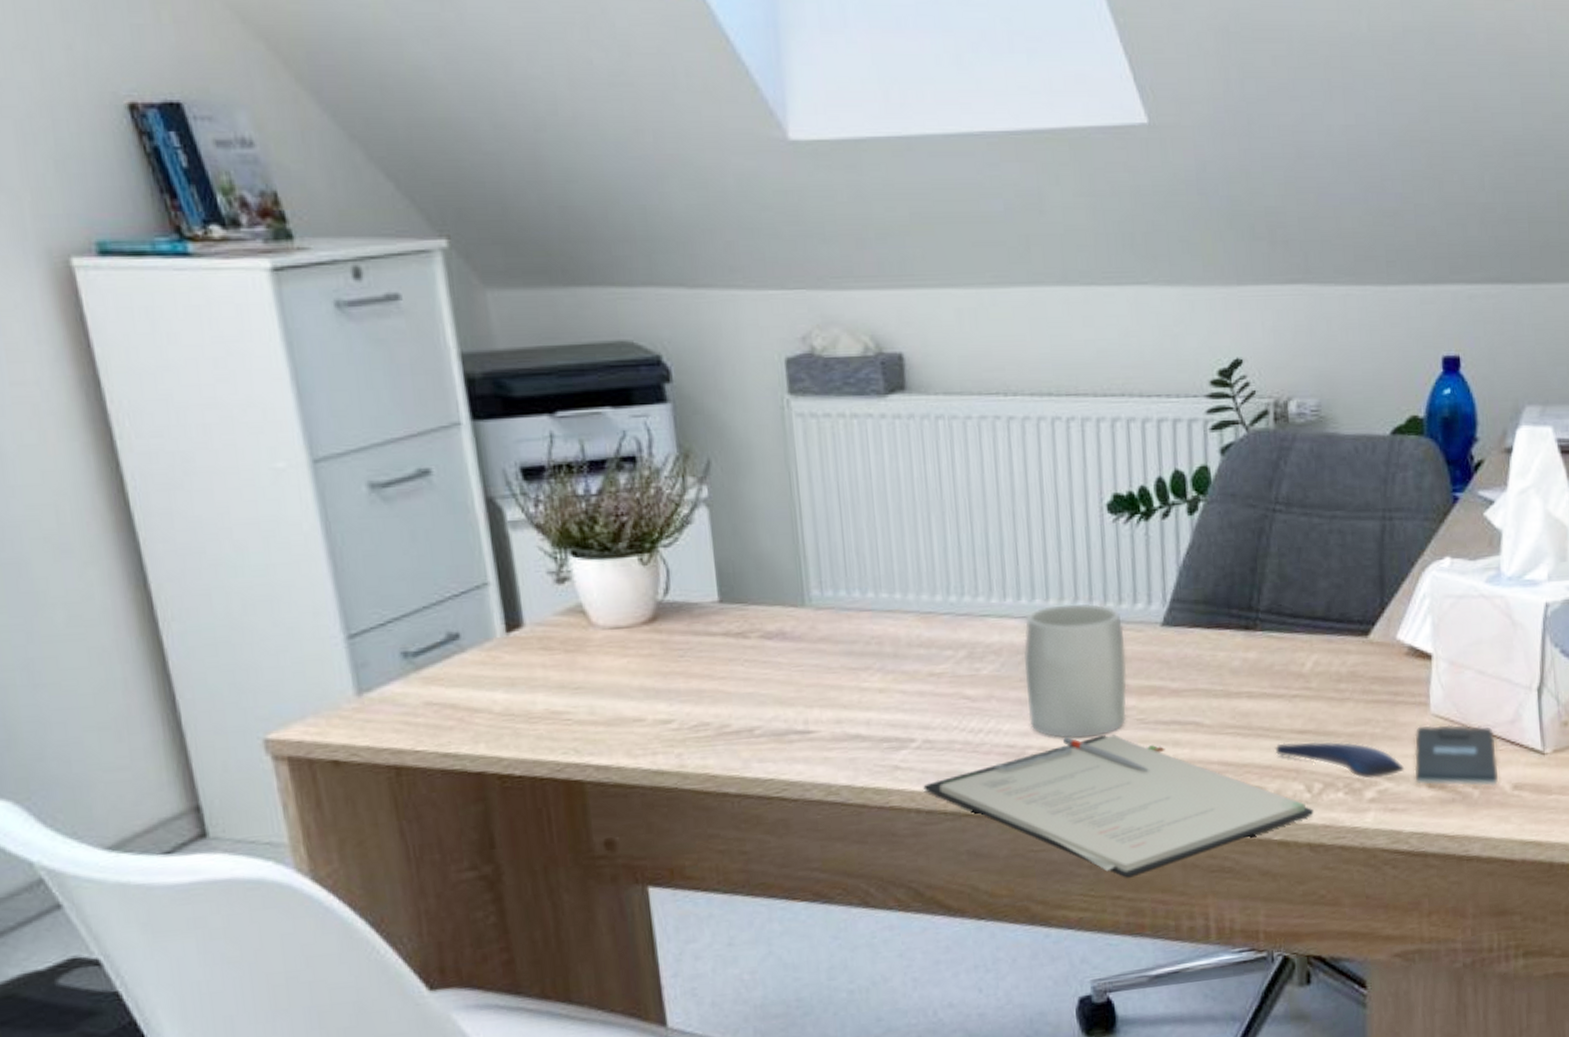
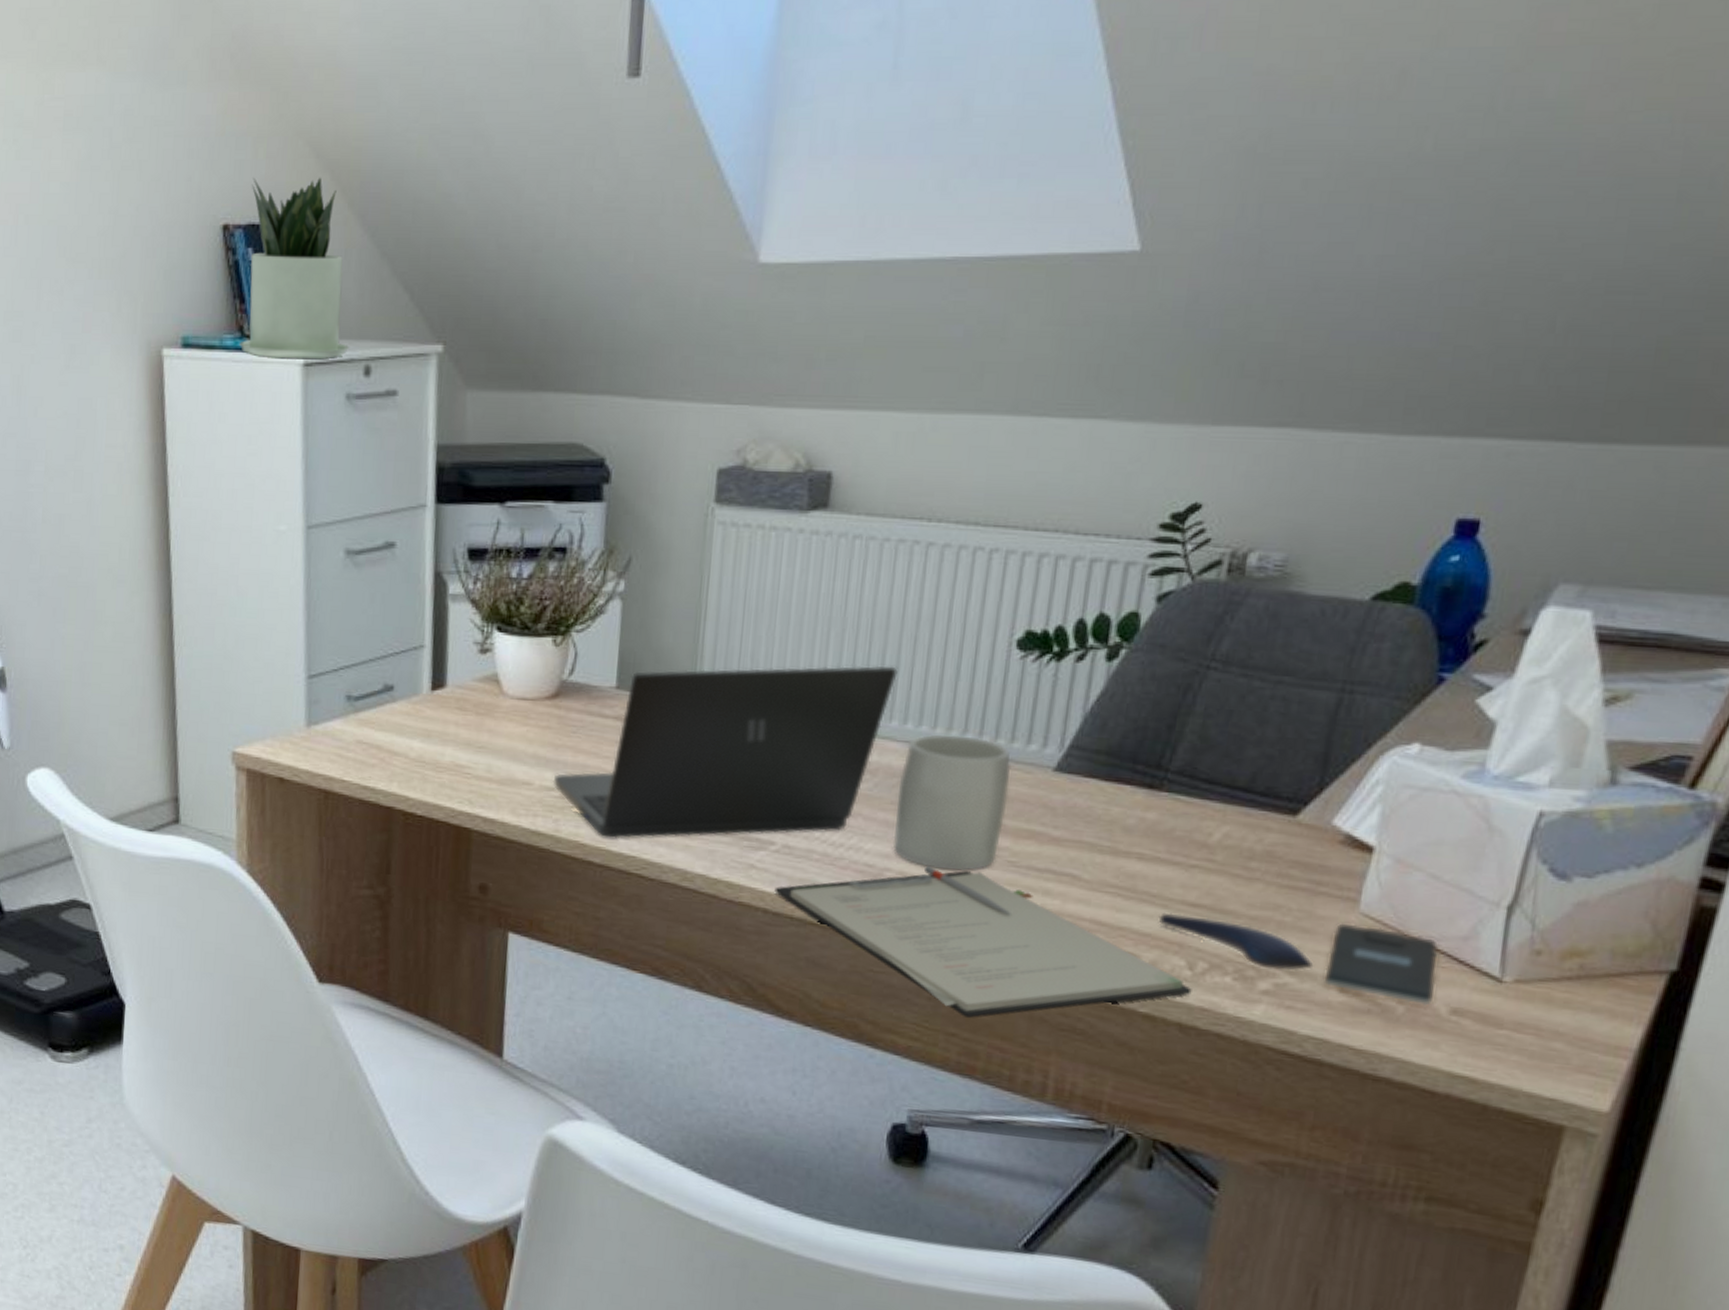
planter: none [158,46,329,264] -> present [239,177,350,360]
laptop: none [667,543,1003,764] -> present [553,665,898,838]

